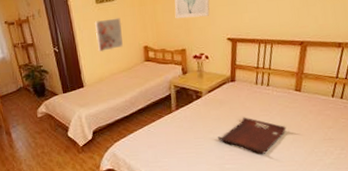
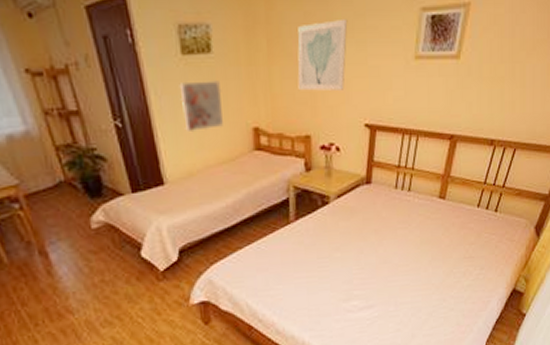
serving tray: present [217,117,286,154] -> none [345,230,426,277]

